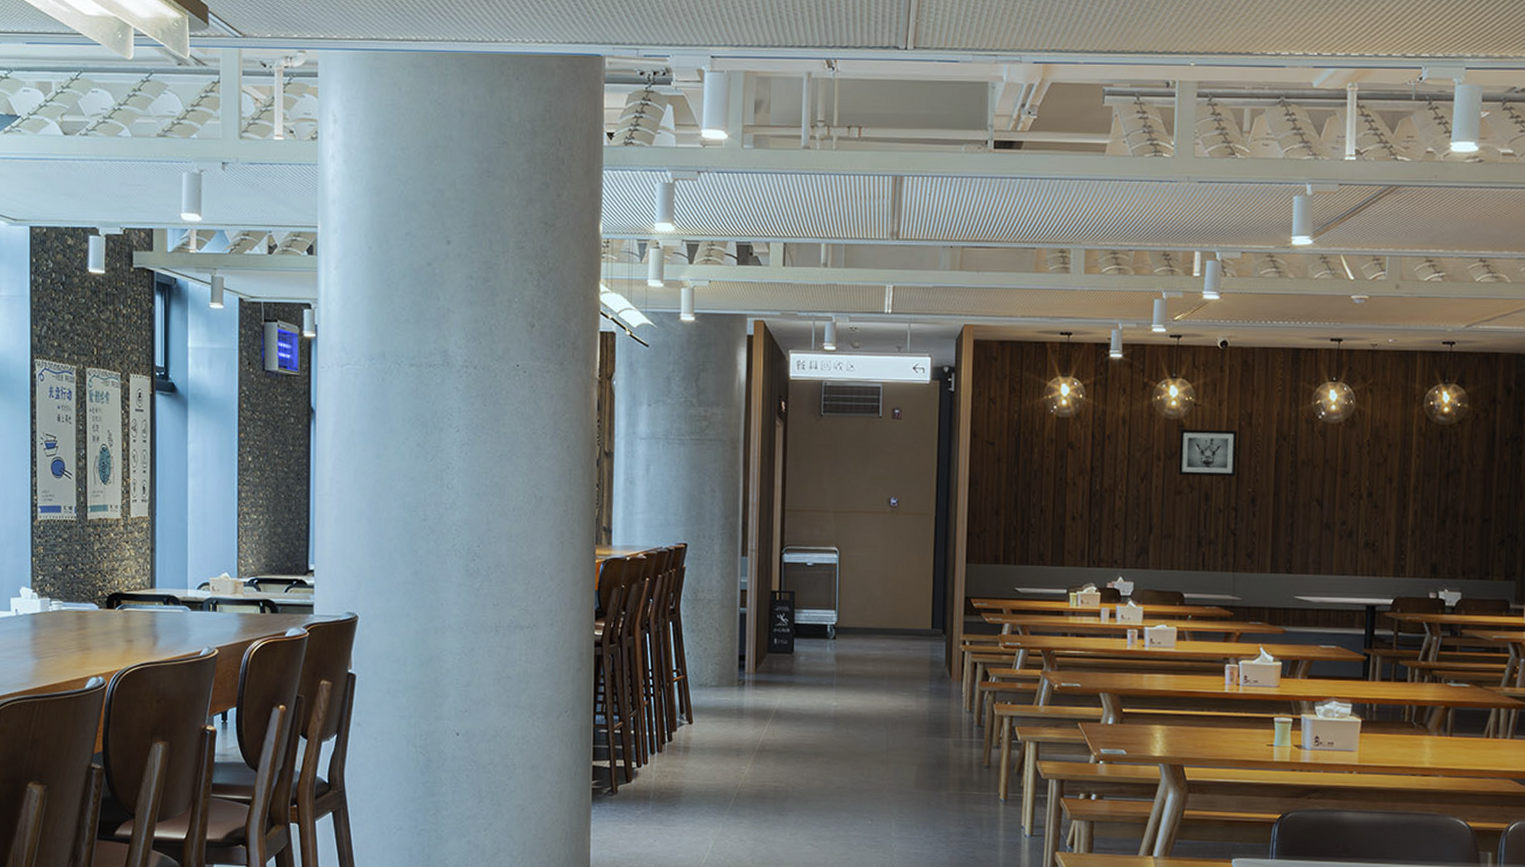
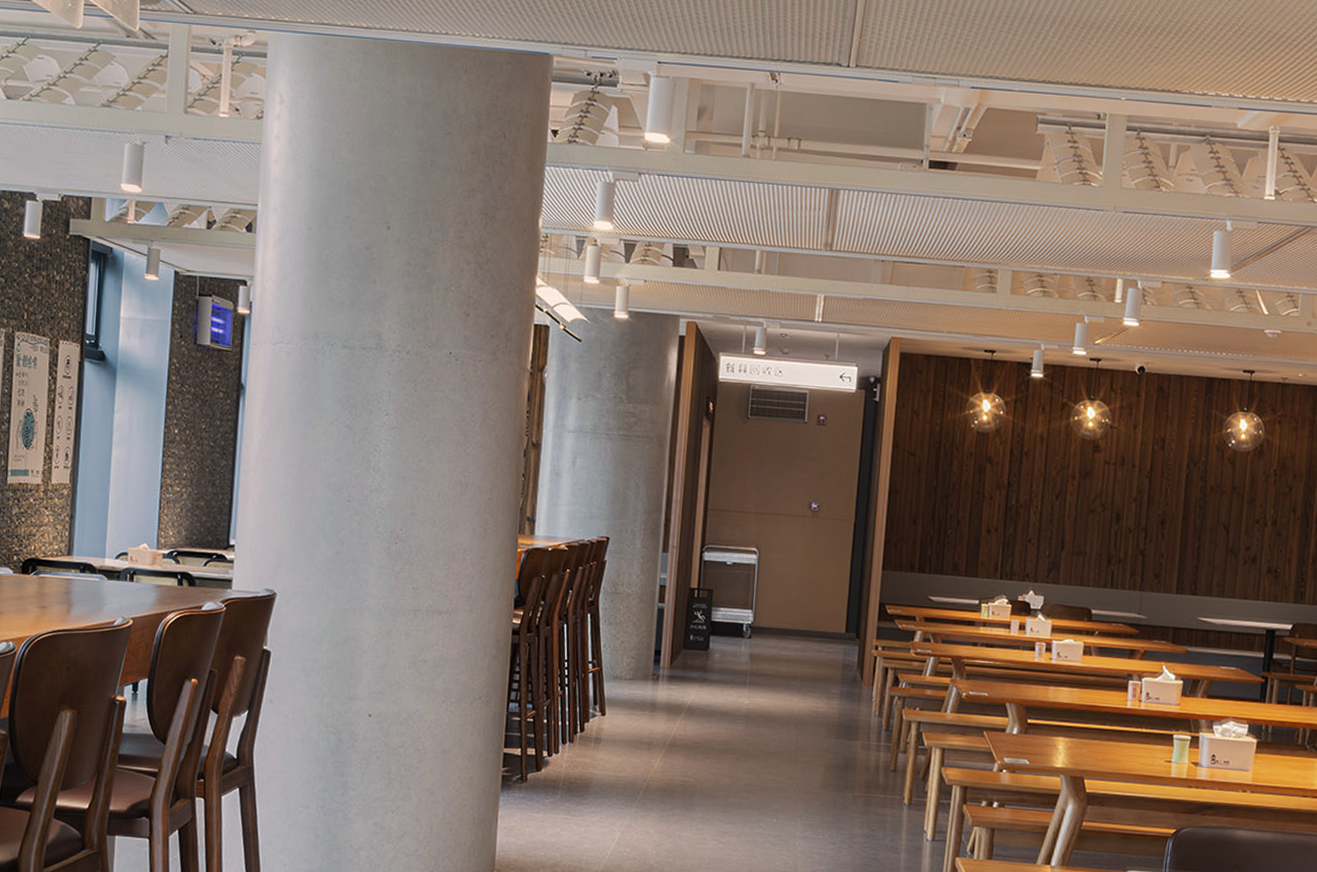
wall art: present [1178,430,1237,477] -> none [1091,450,1150,499]

